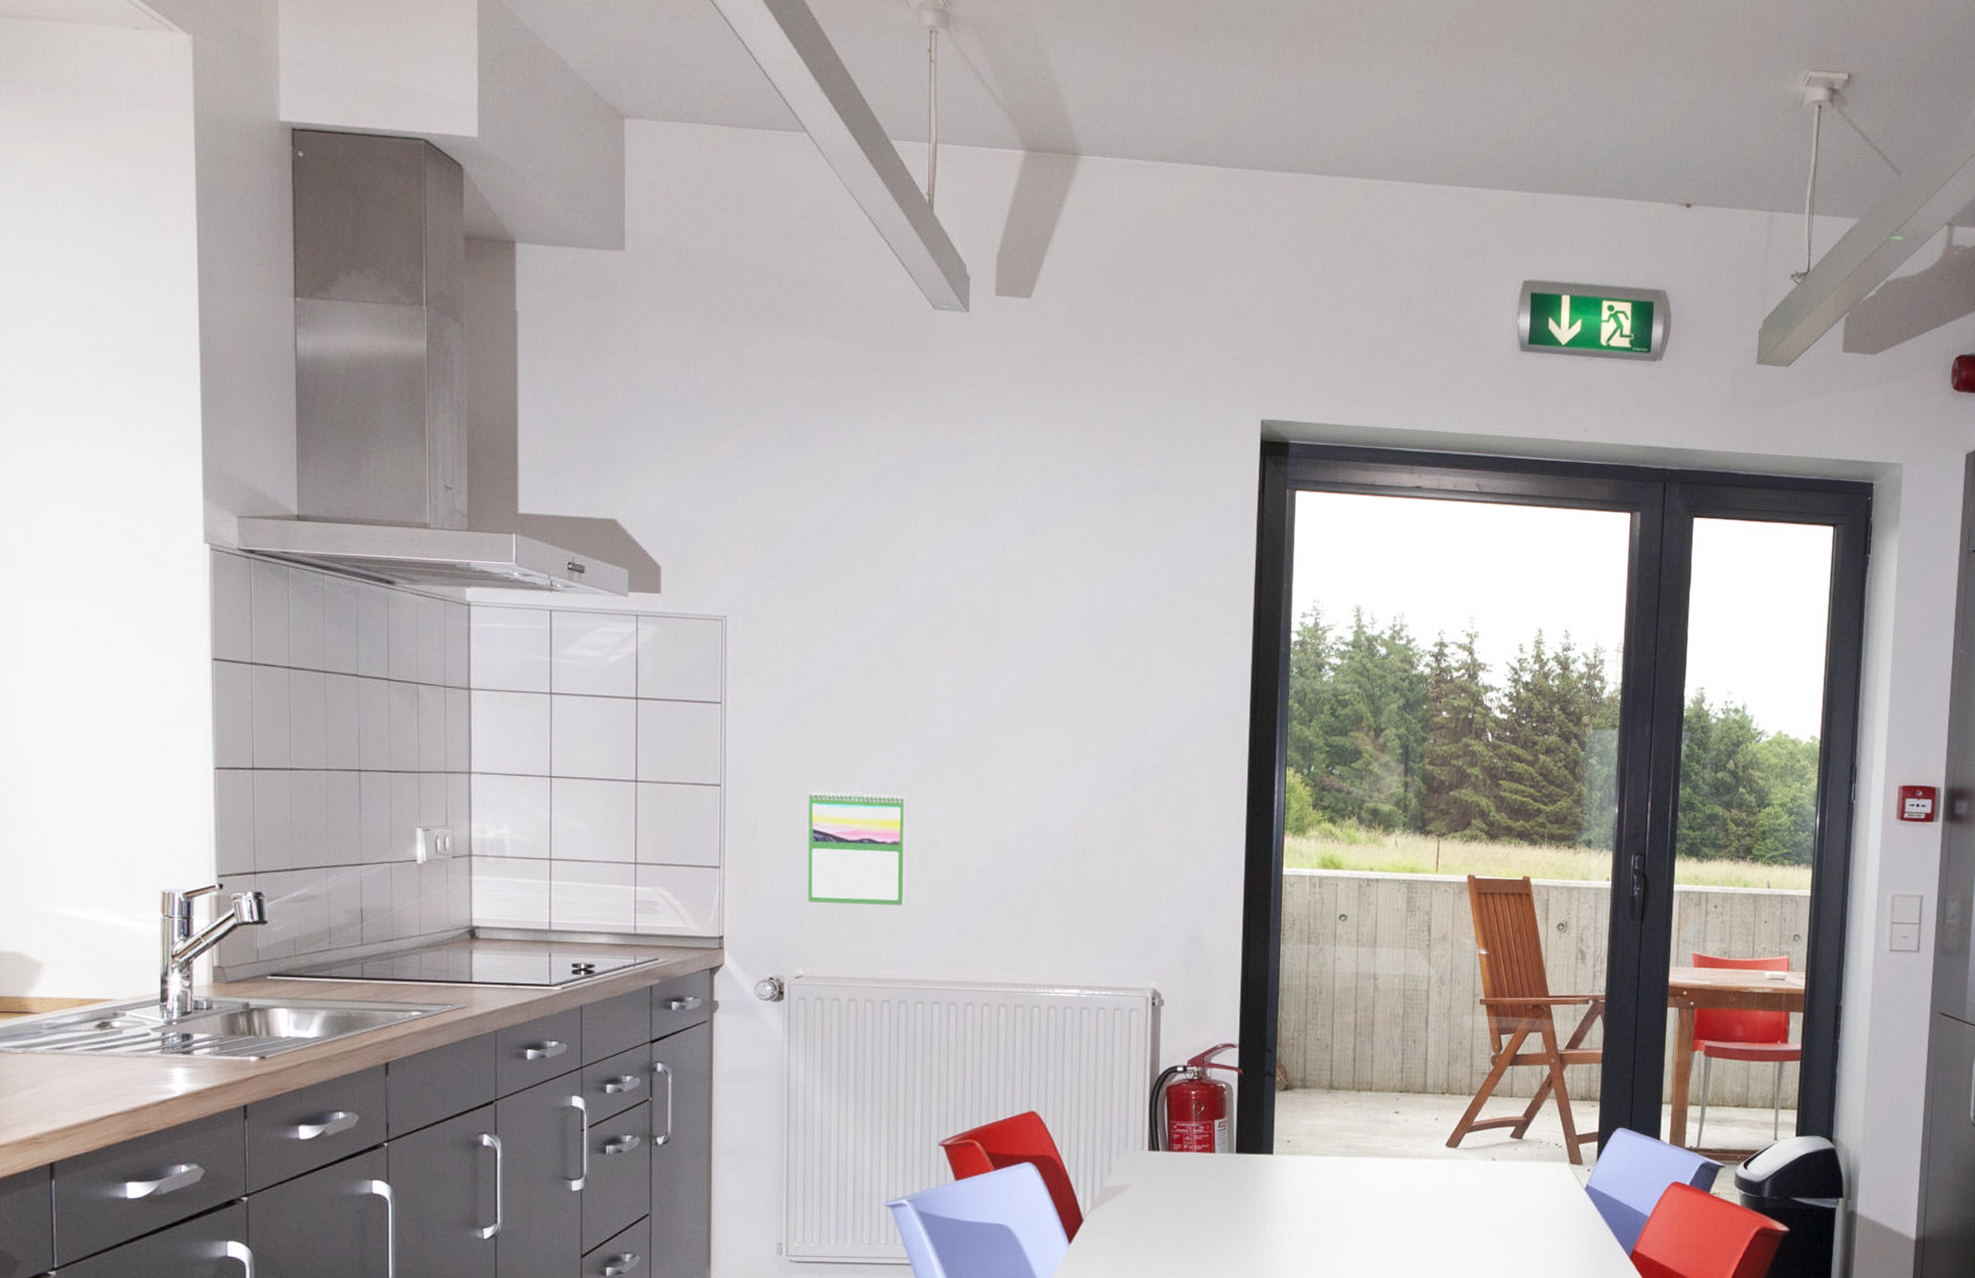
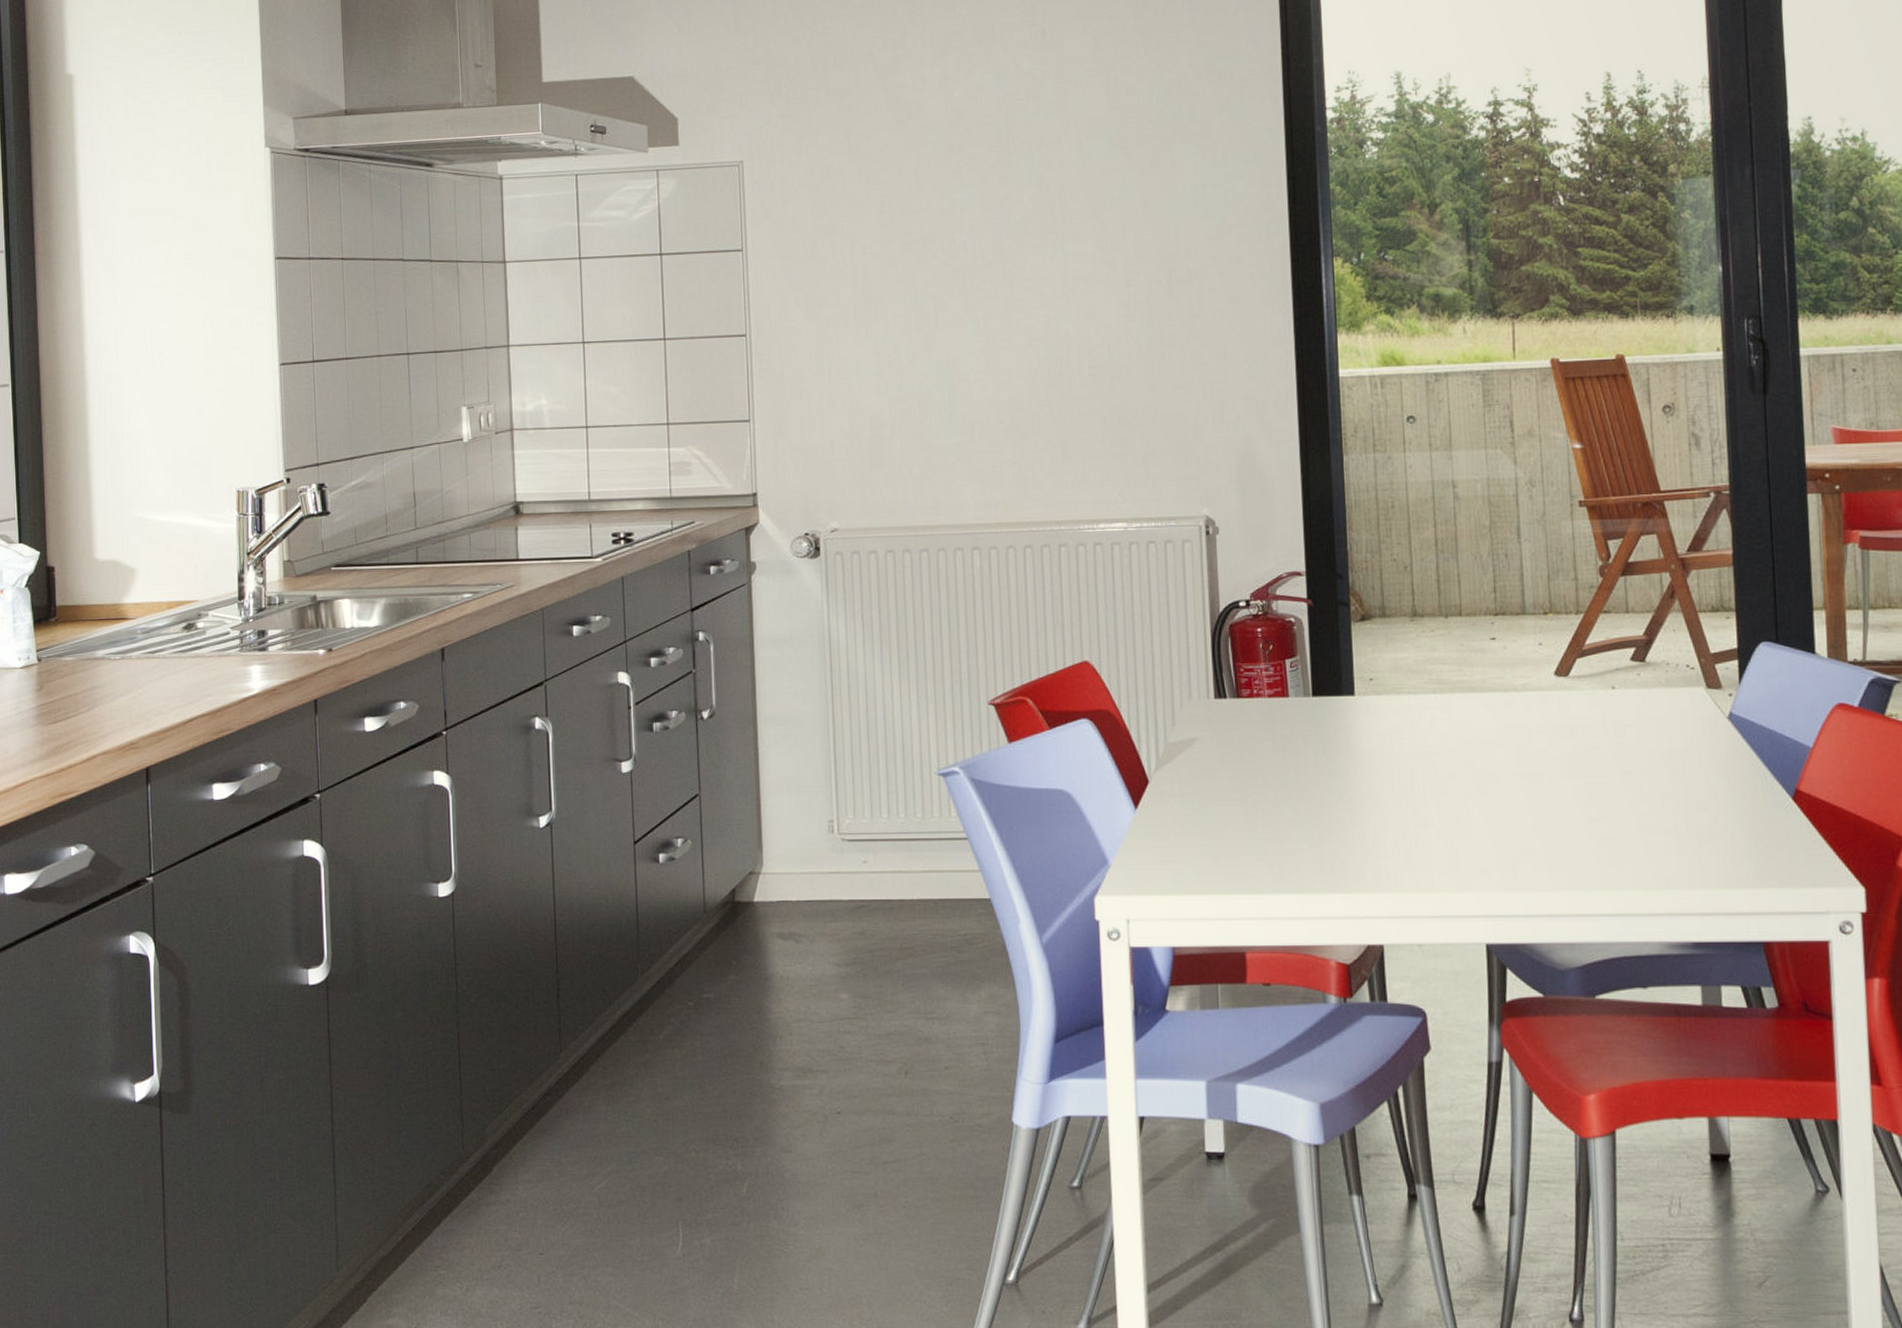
calendar: present [808,791,905,906] -> none [833,328,936,450]

